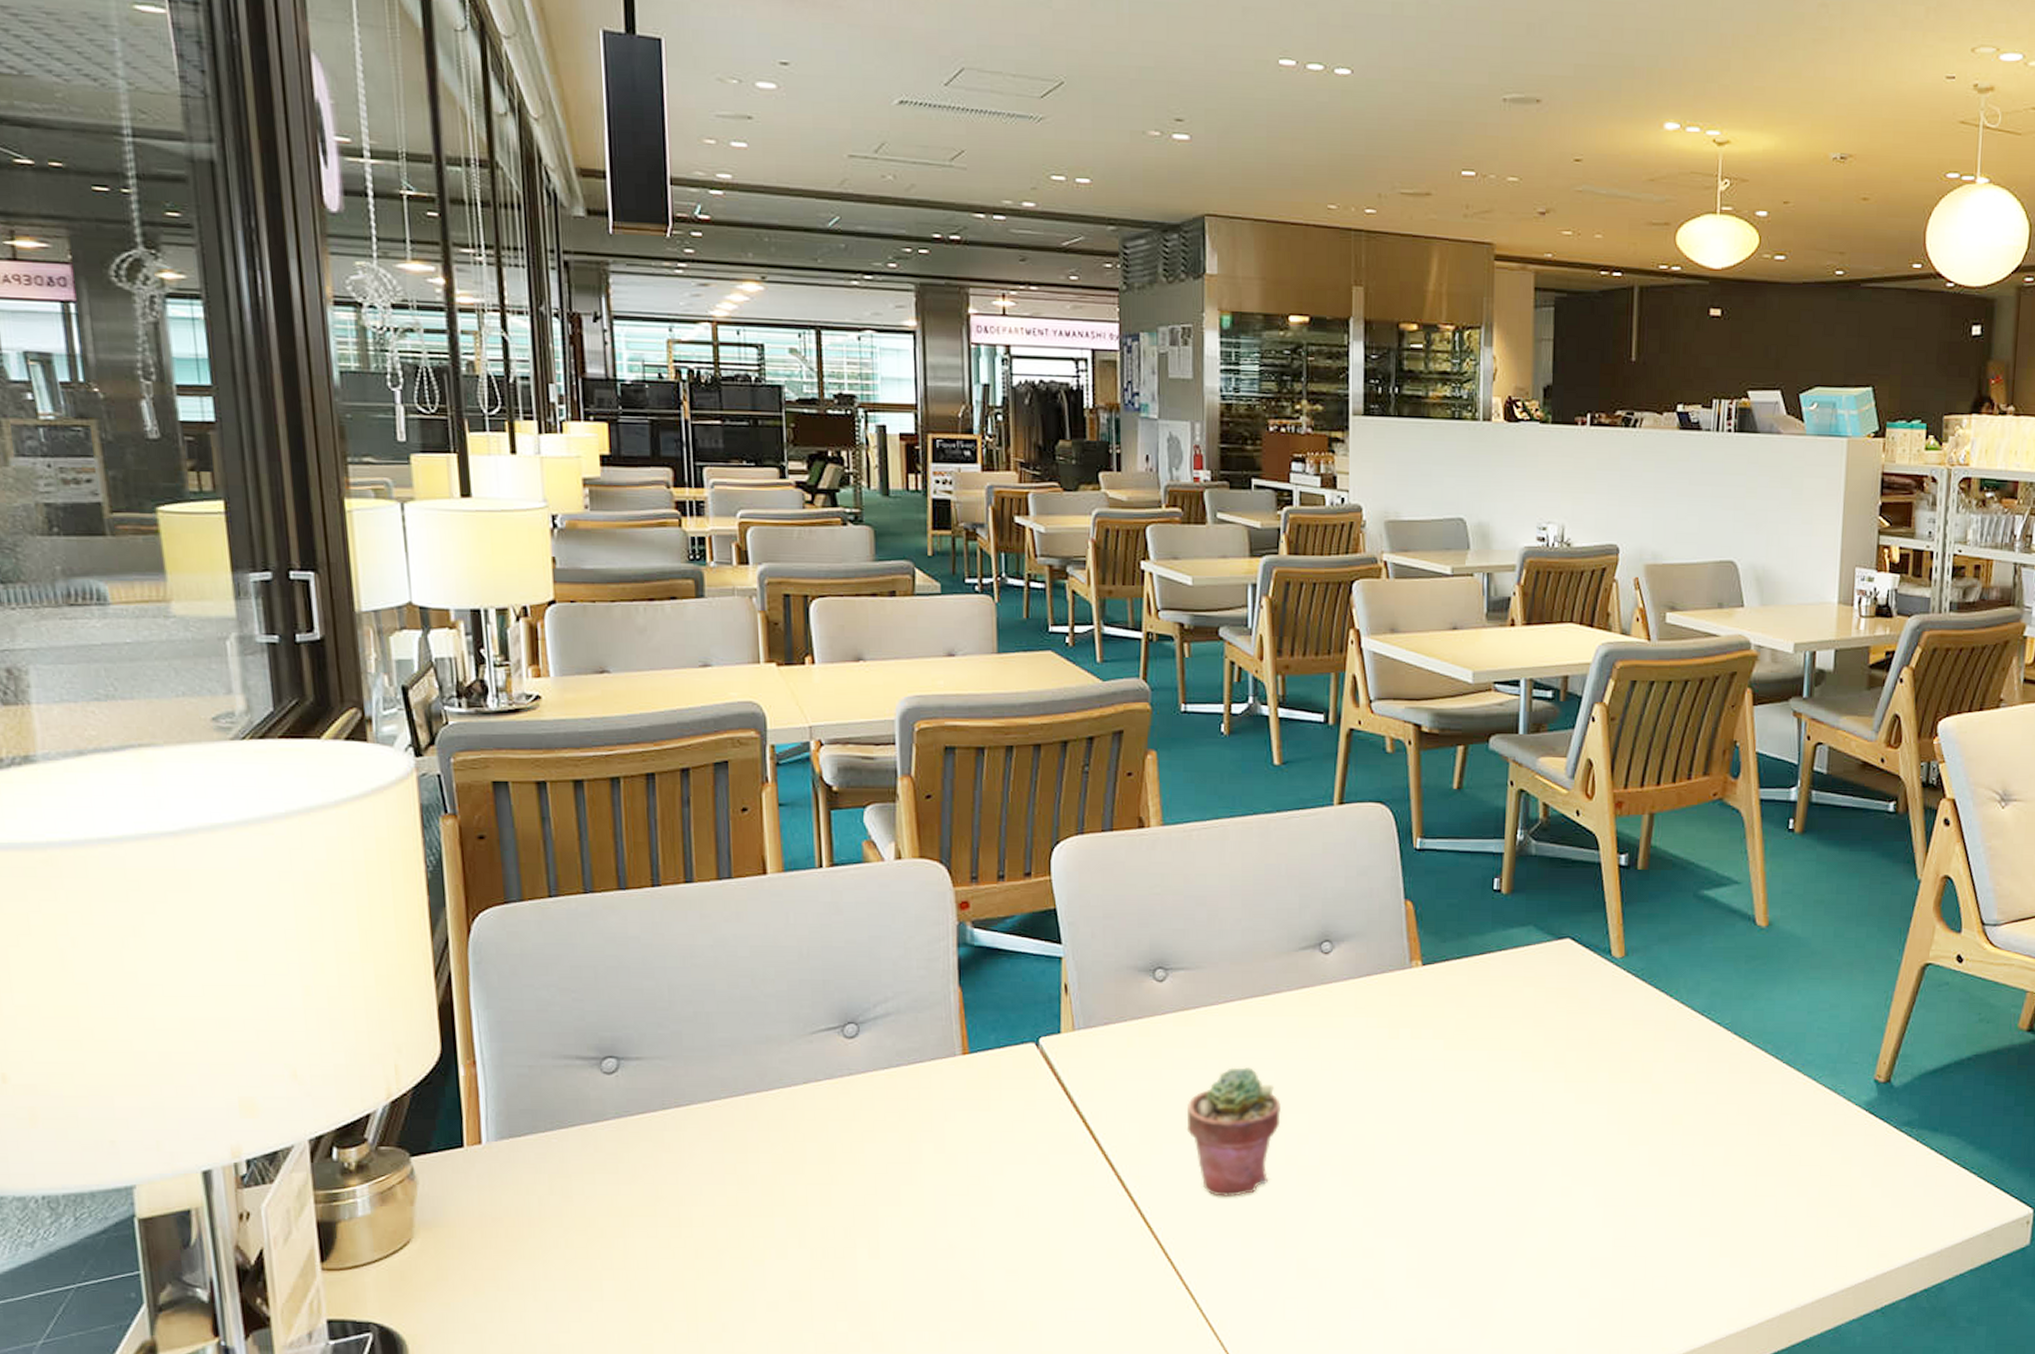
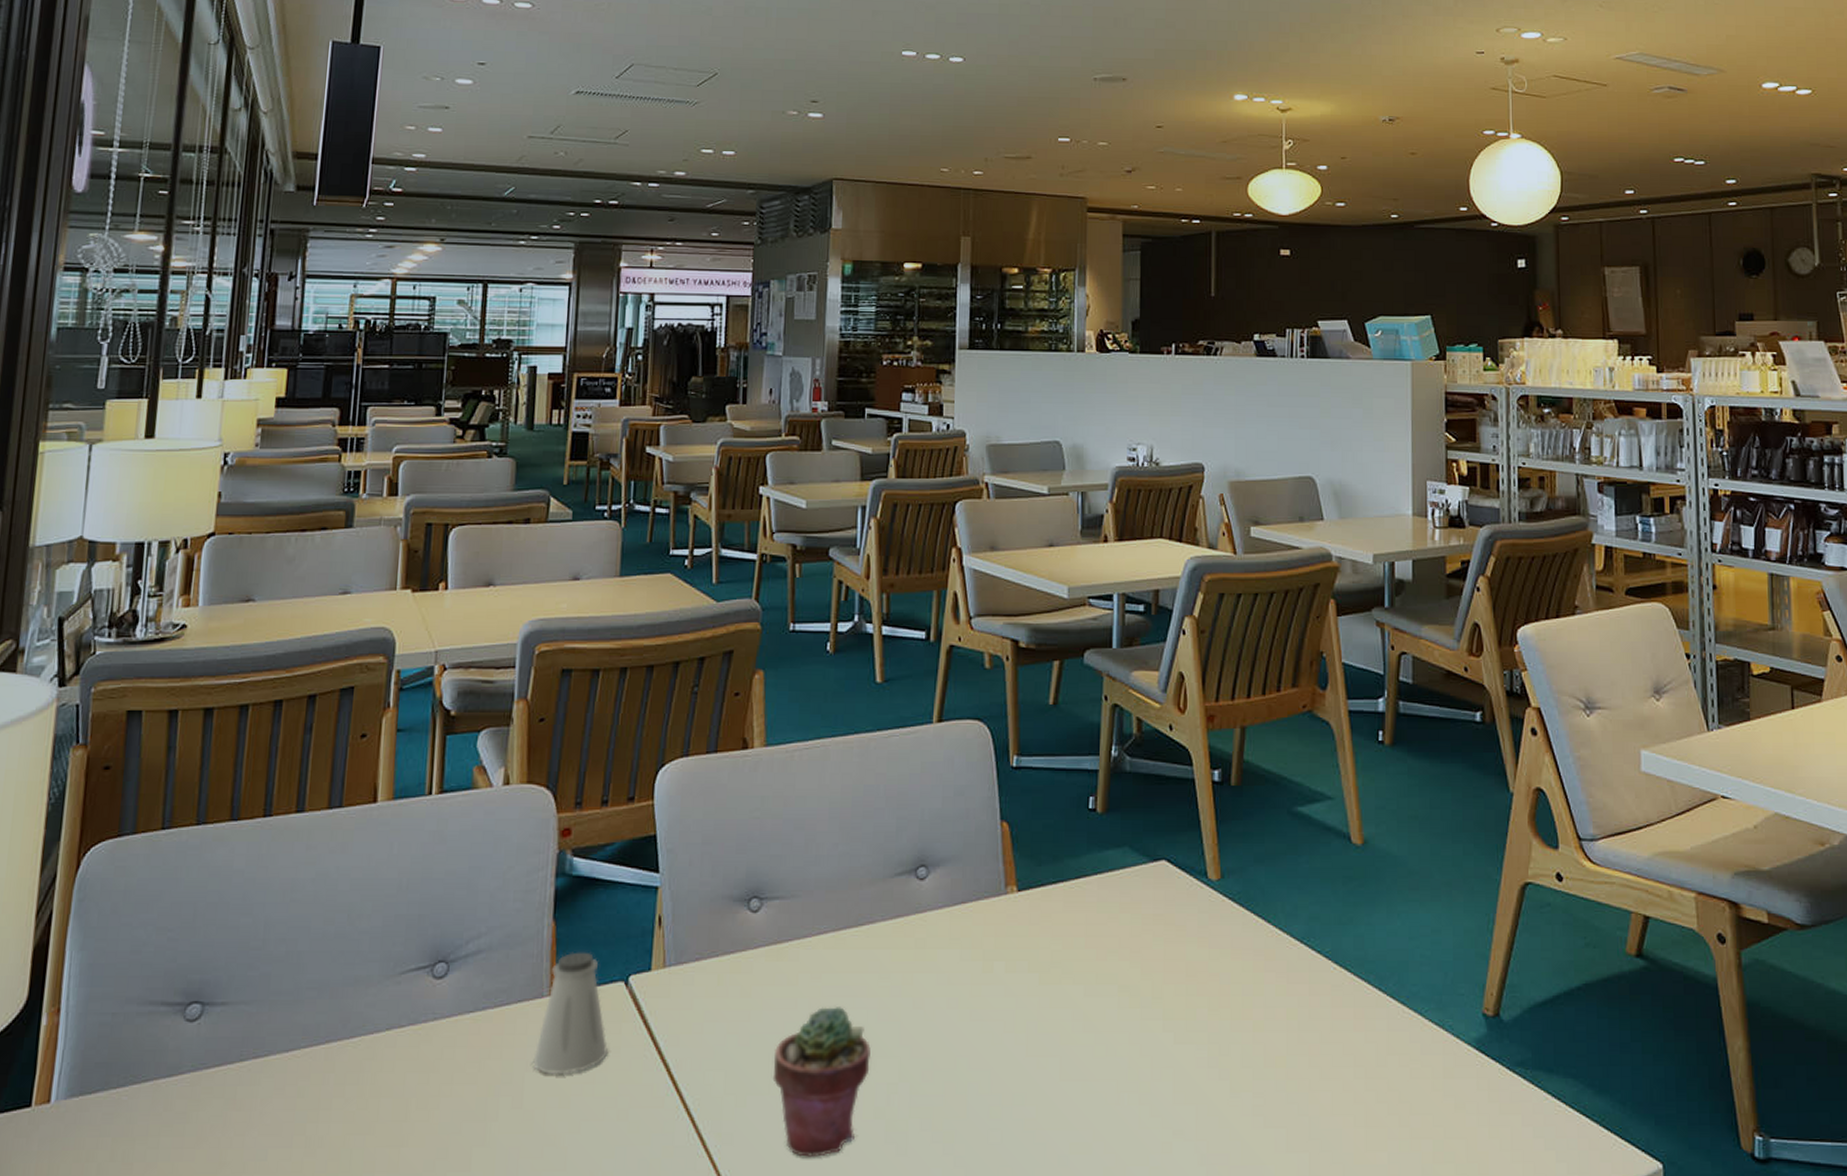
saltshaker: none [951,1015,1025,1125] -> present [533,952,609,1075]

